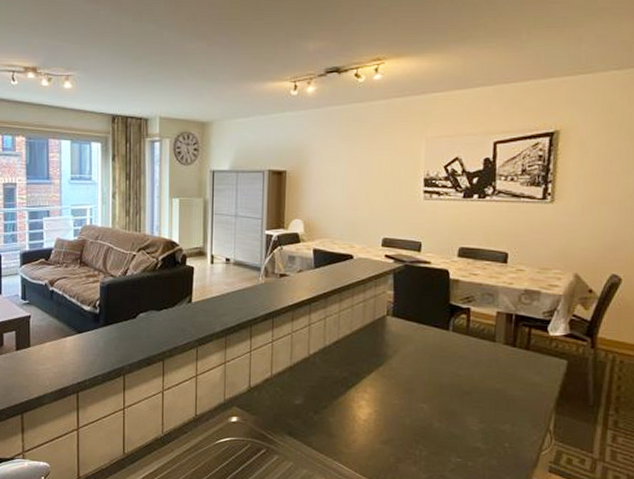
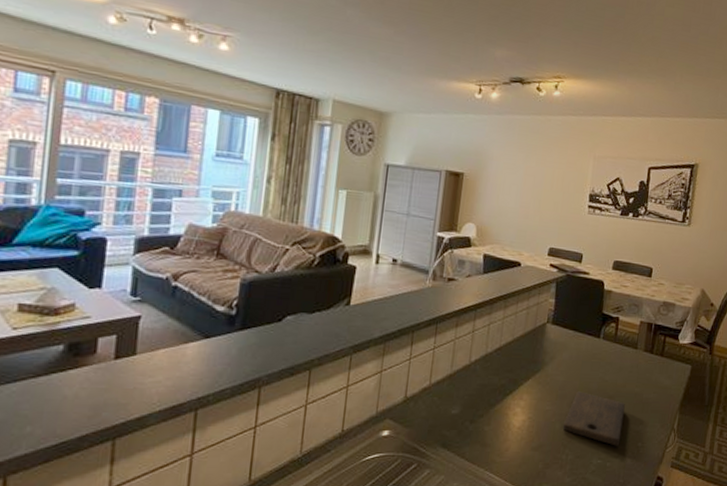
cutting board: none [413,386,485,445] -> present [562,391,625,446]

